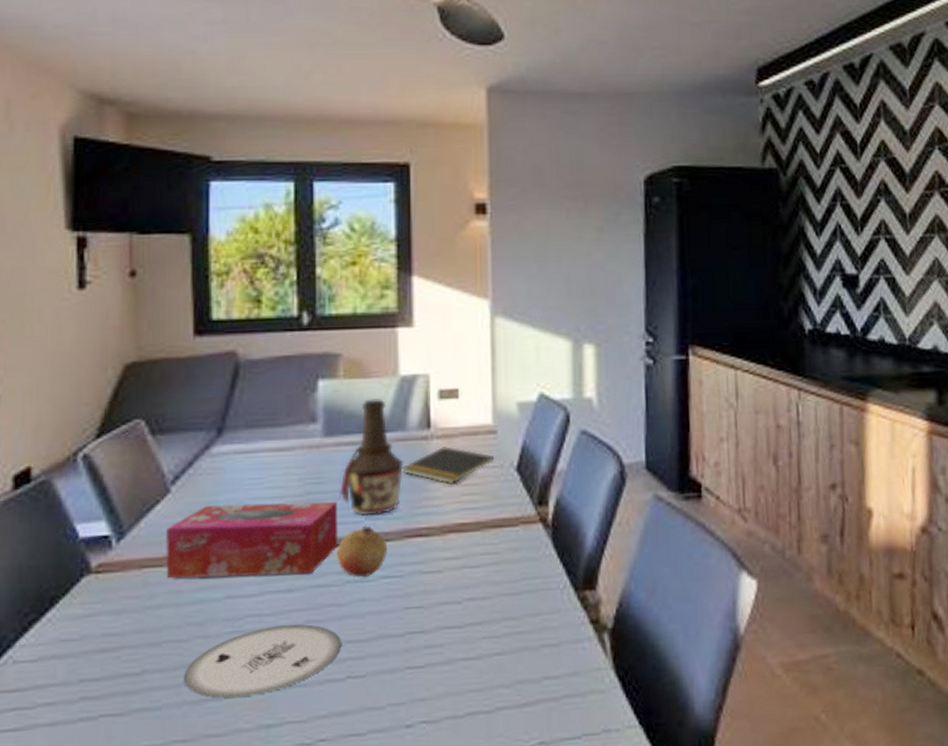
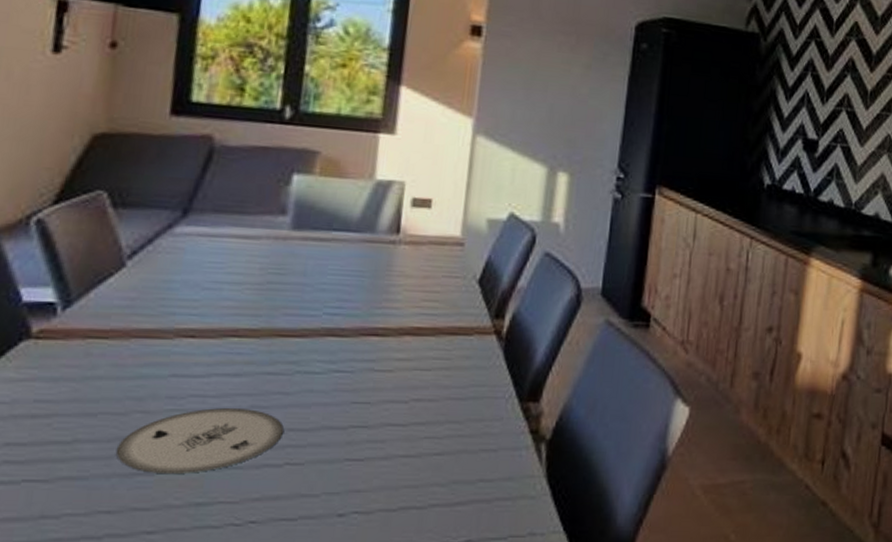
tissue box: present [166,501,339,579] -> none [111,284,297,361]
fruit: present [336,525,387,578] -> none [289,319,342,370]
bottle: present [340,399,404,516] -> none [300,198,370,312]
notepad: present [402,446,495,485] -> none [366,252,459,290]

